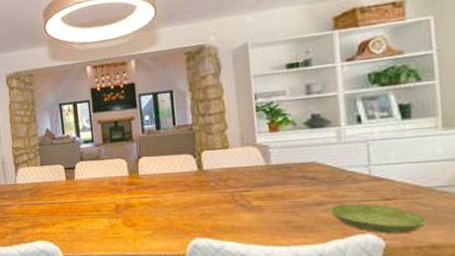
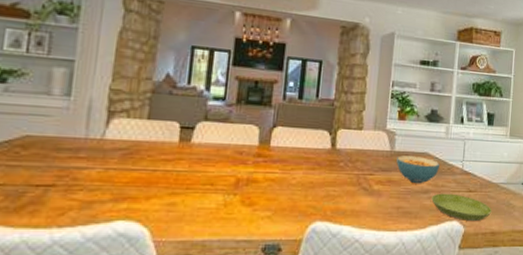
cereal bowl: none [275,167,335,197] -> present [396,155,440,184]

